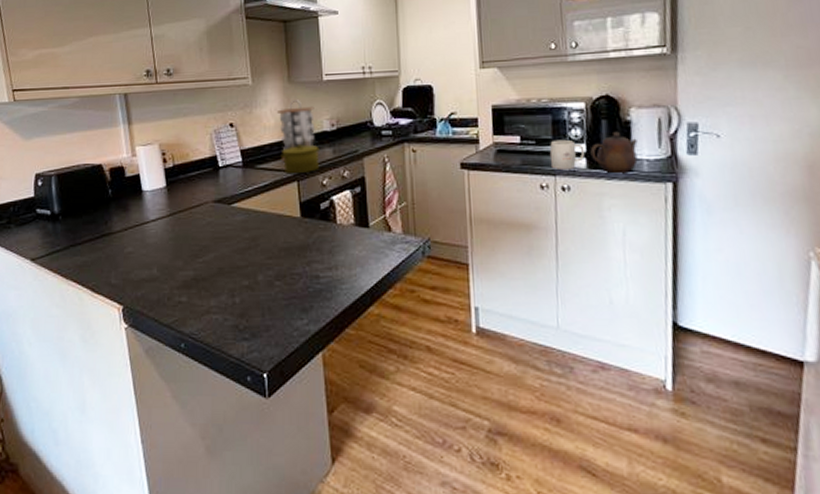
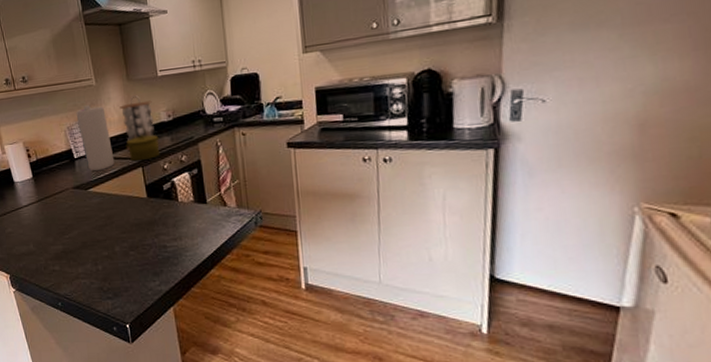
paper towel holder: none [226,106,266,183] -> present [76,105,115,172]
mug: present [549,139,585,171] -> none [371,114,407,144]
teapot: present [590,131,638,174] -> none [411,103,459,144]

